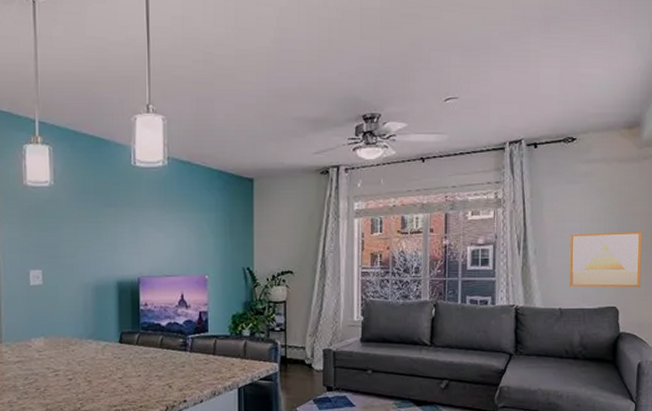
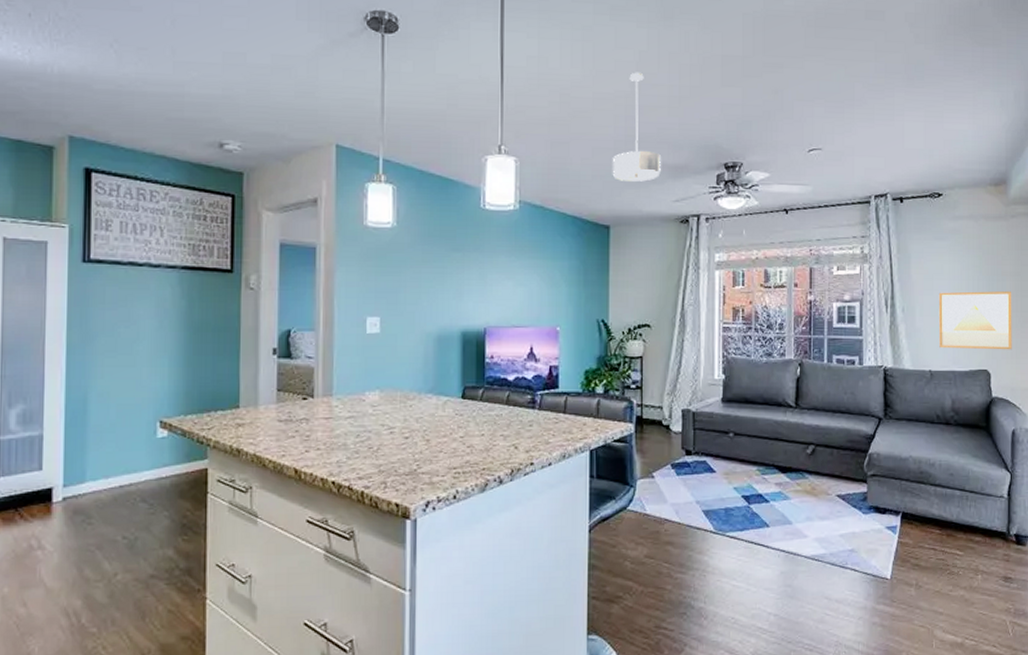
ceiling light fixture: none [255,28,303,135] -> present [612,72,662,182]

